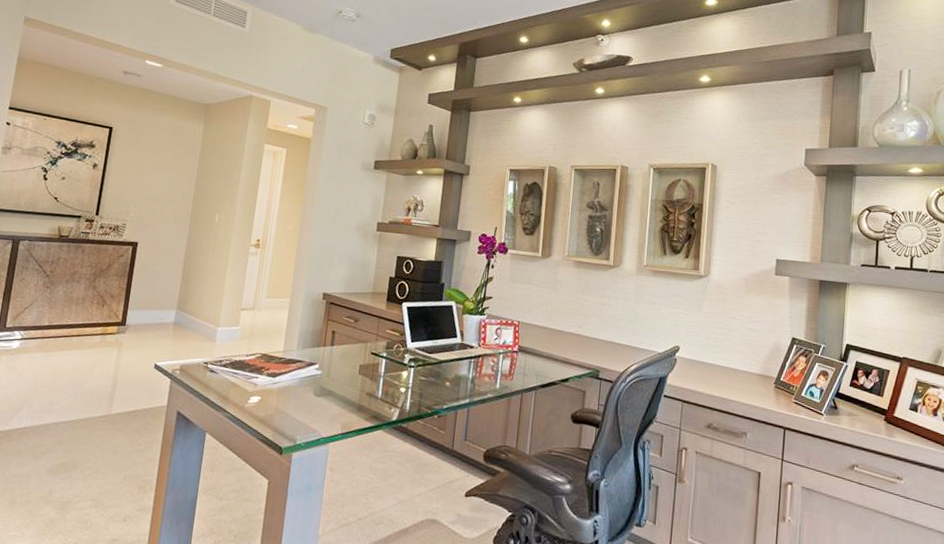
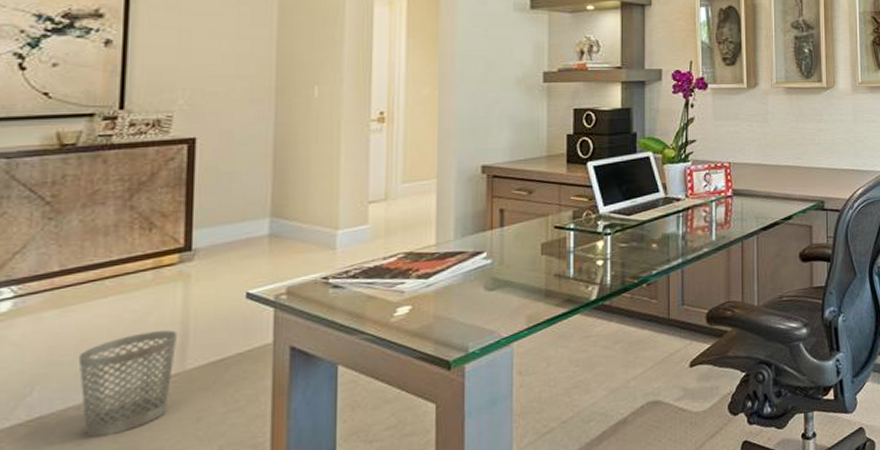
wastebasket: none [48,380,110,451] -> present [78,330,178,438]

